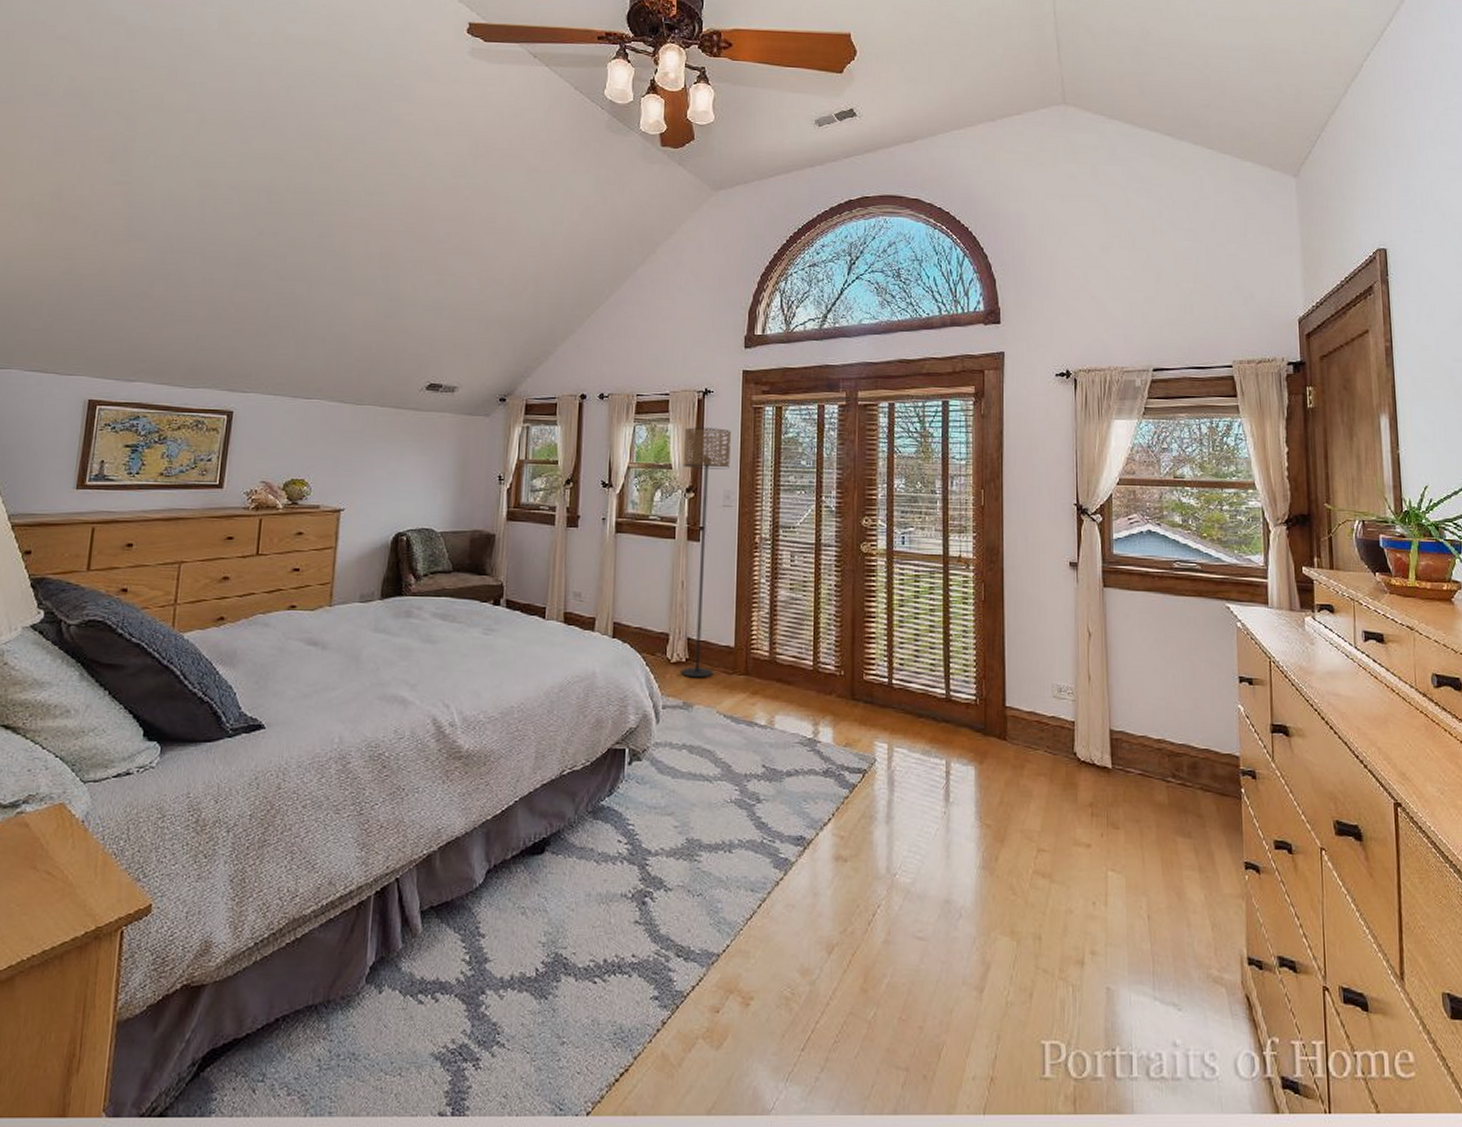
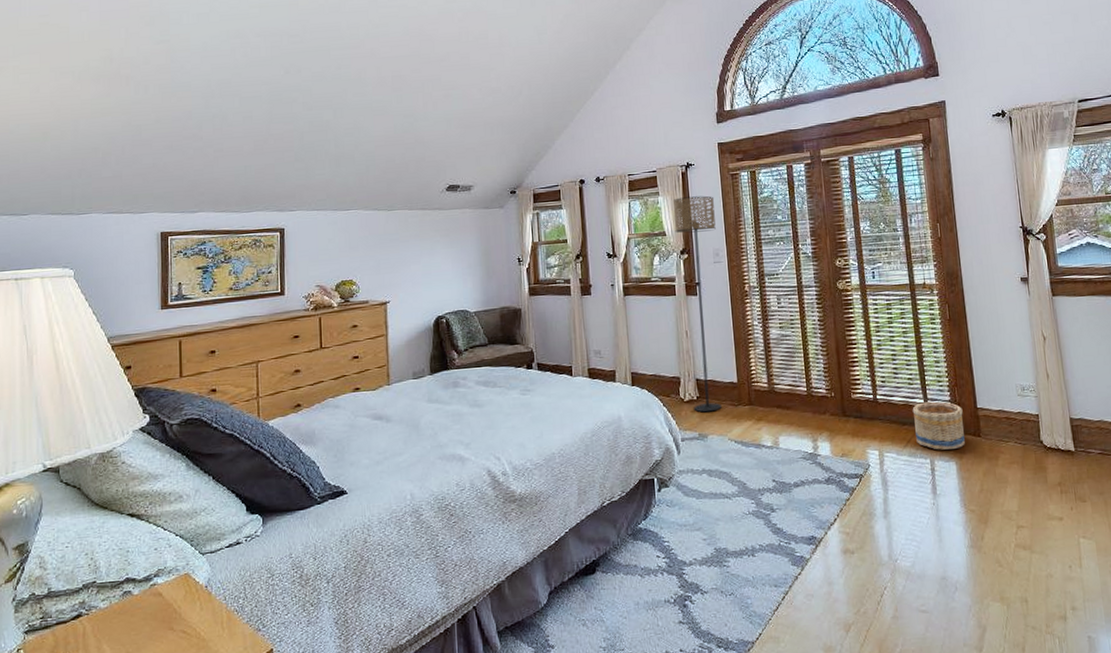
basket: none [931,693,989,751] -> present [912,401,965,450]

